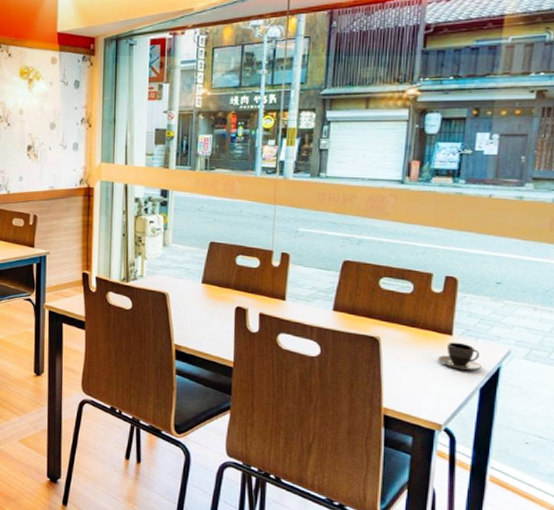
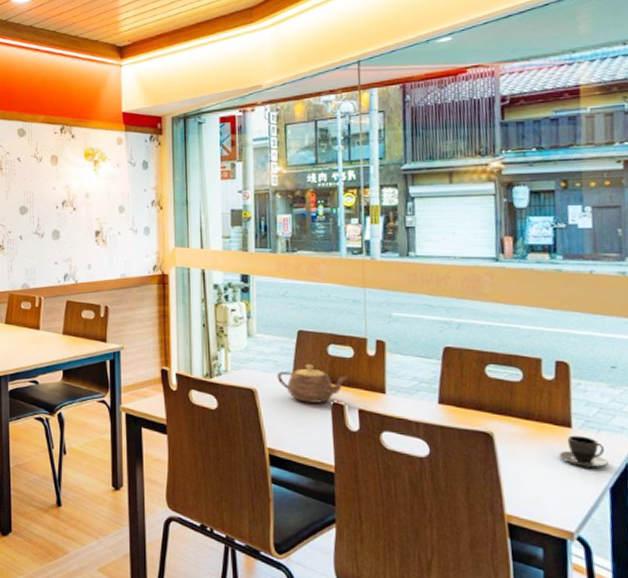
teapot: none [187,272,253,307] -> present [277,364,349,403]

